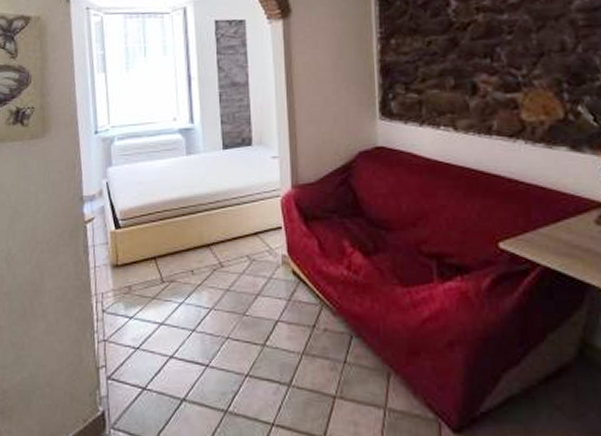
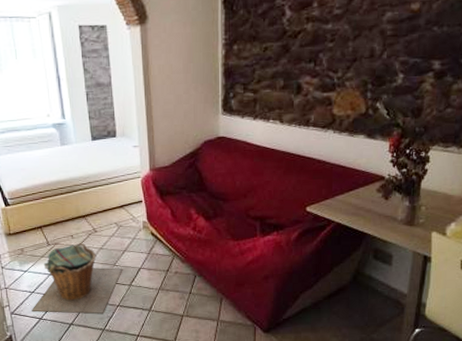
laundry basket: none [134,281,254,386] -> present [32,243,122,314]

